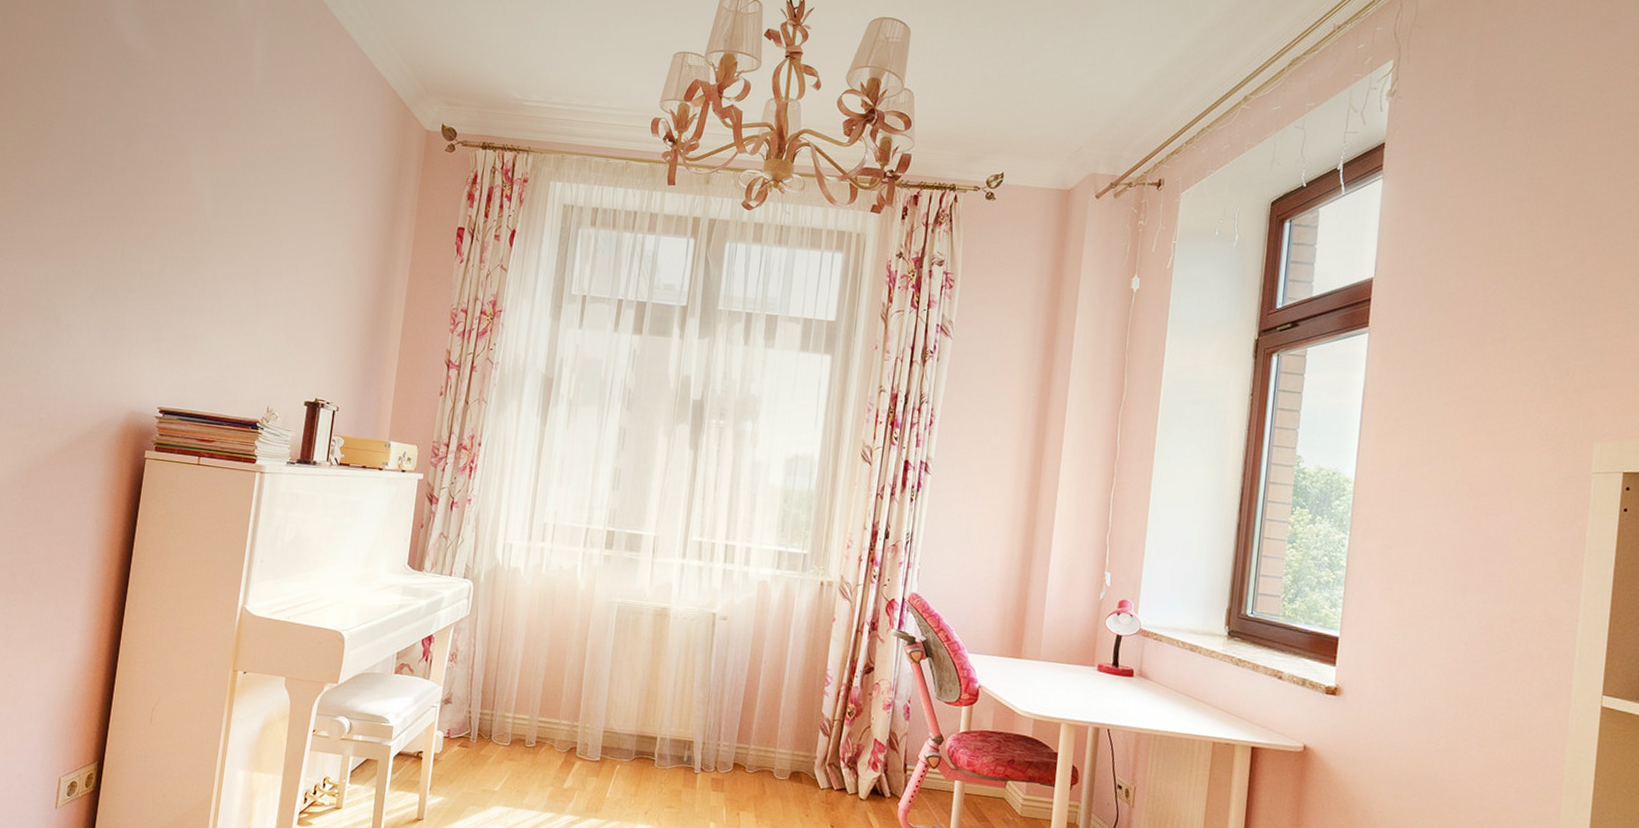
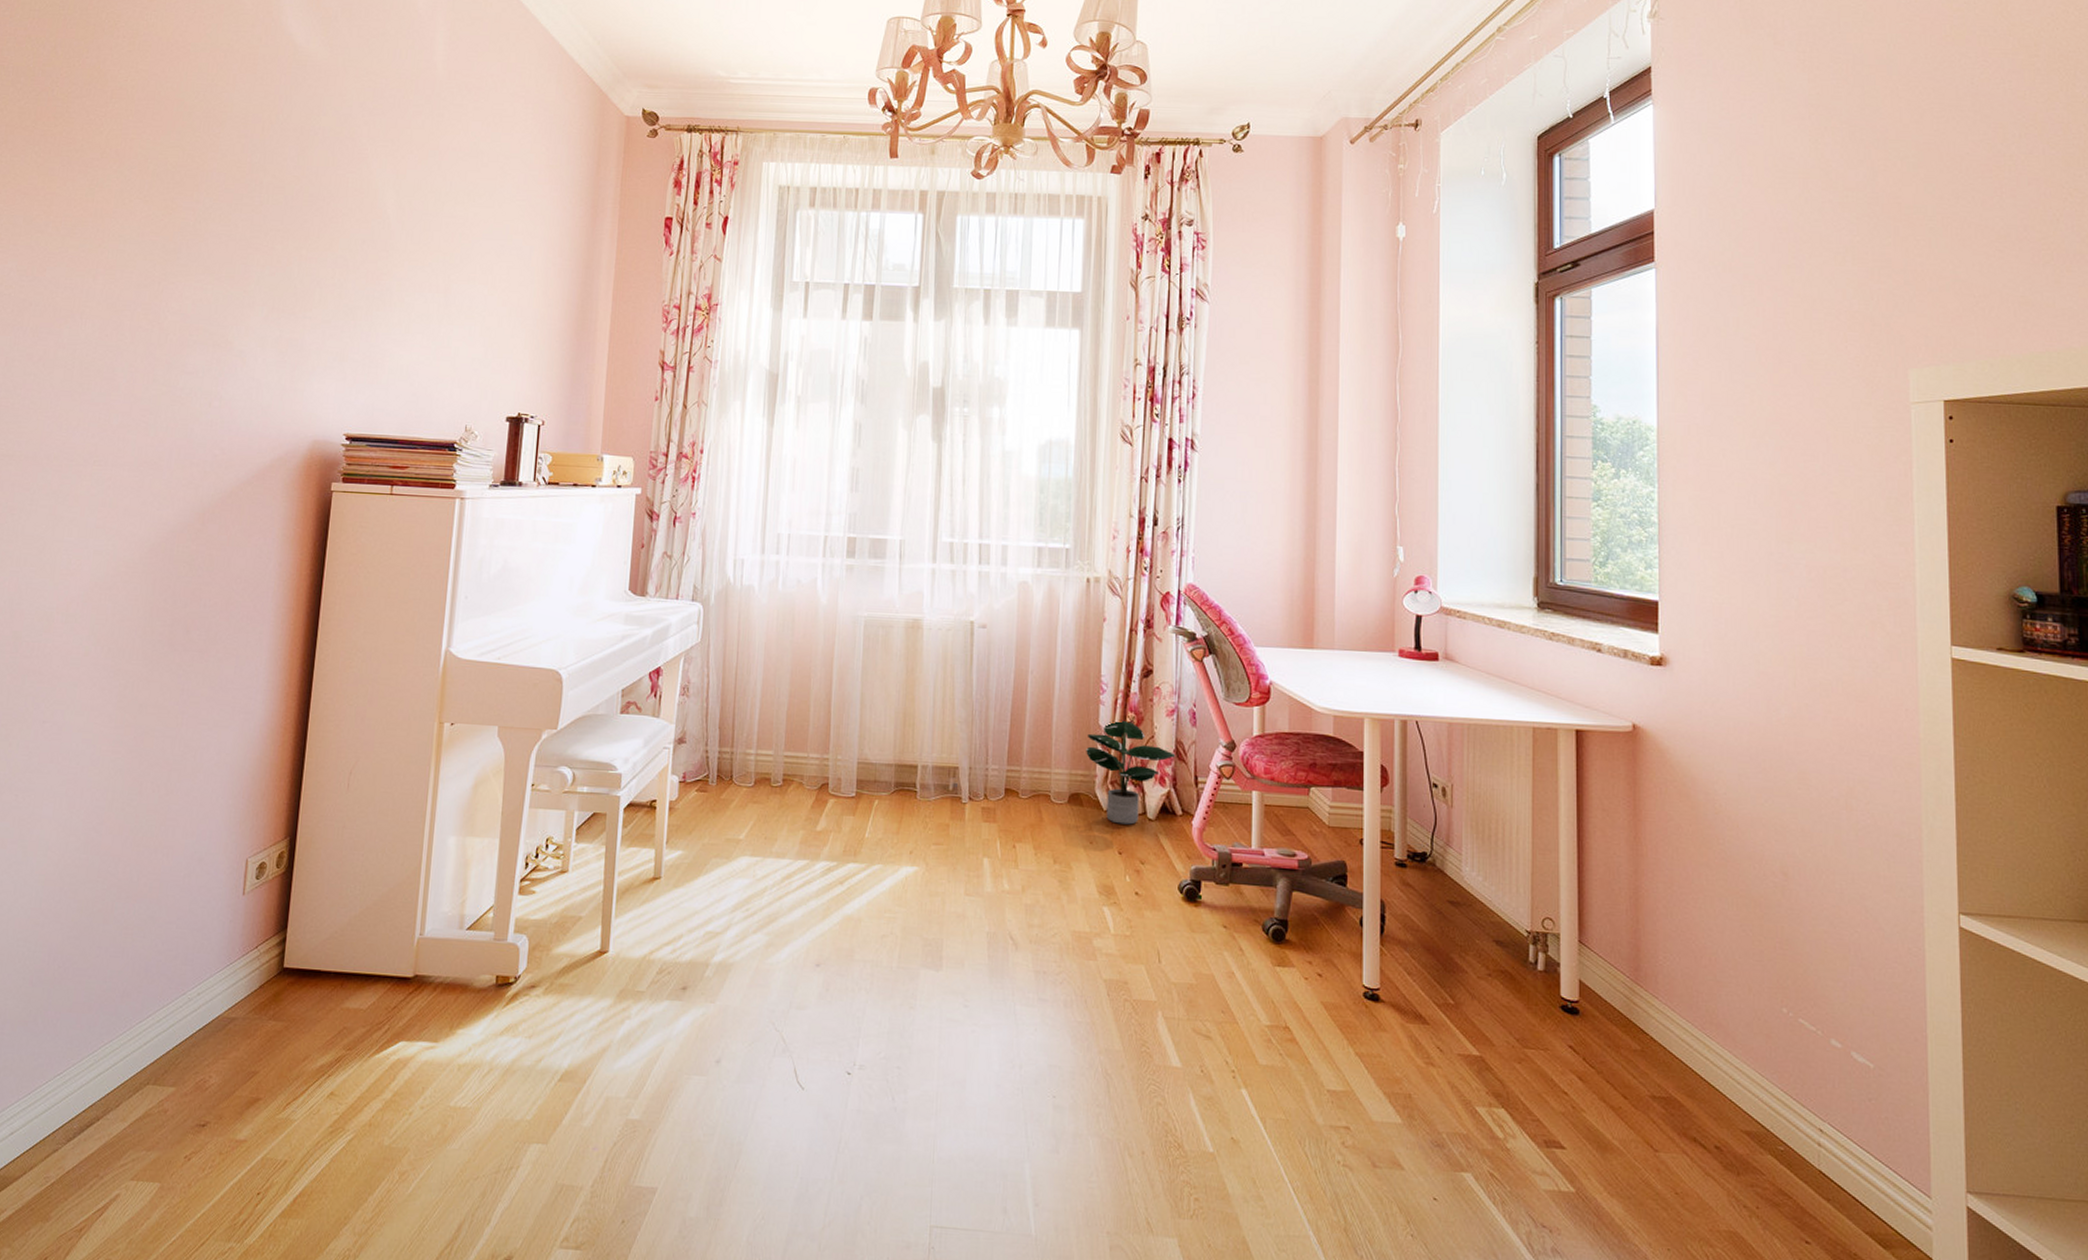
potted plant: none [808,709,889,803] -> present [1086,720,1176,825]

